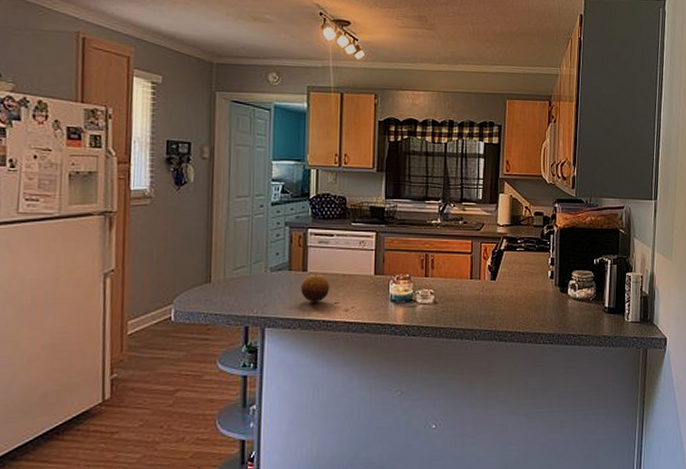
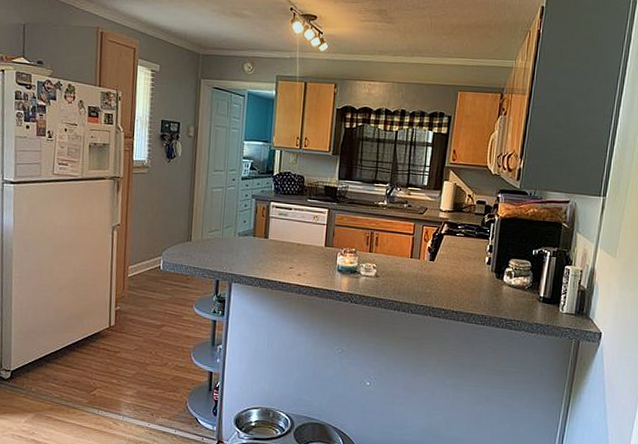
fruit: present [300,273,330,303] -> none [261,241,287,266]

